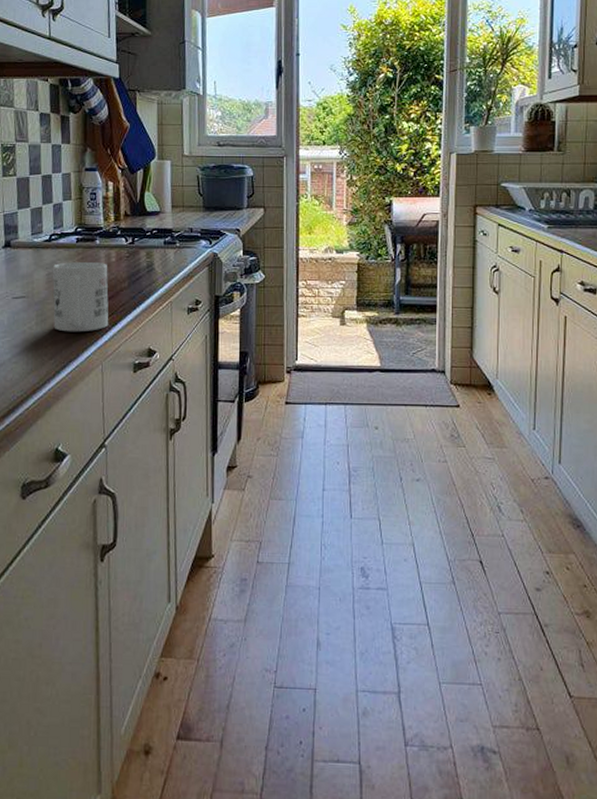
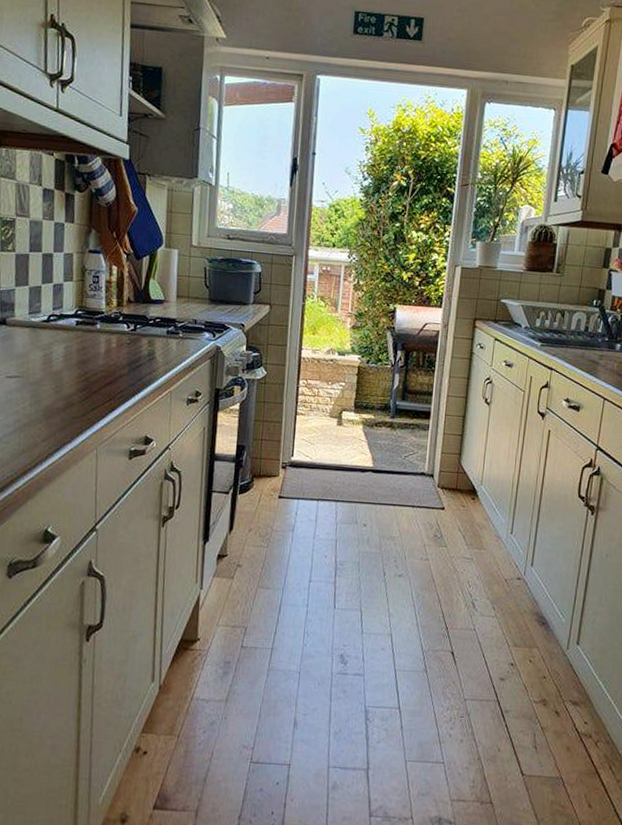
mug: present [52,262,109,332] -> none [48,344,108,416]

